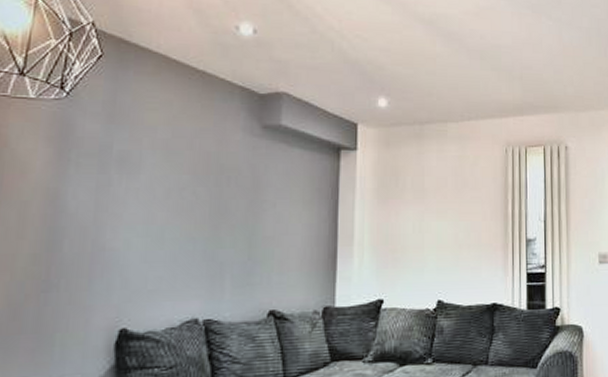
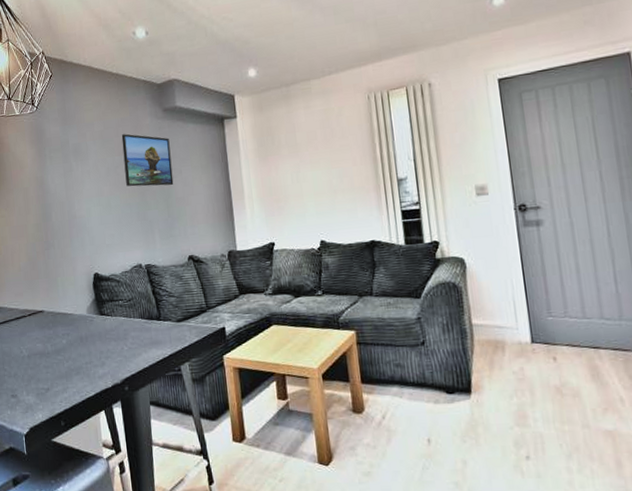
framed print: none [193,148,265,221] -> present [121,133,174,187]

